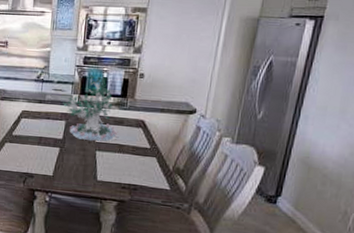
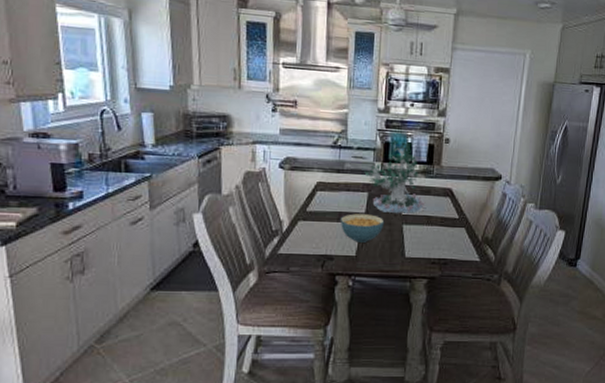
cereal bowl: none [40,139,80,165] -> present [340,214,385,243]

